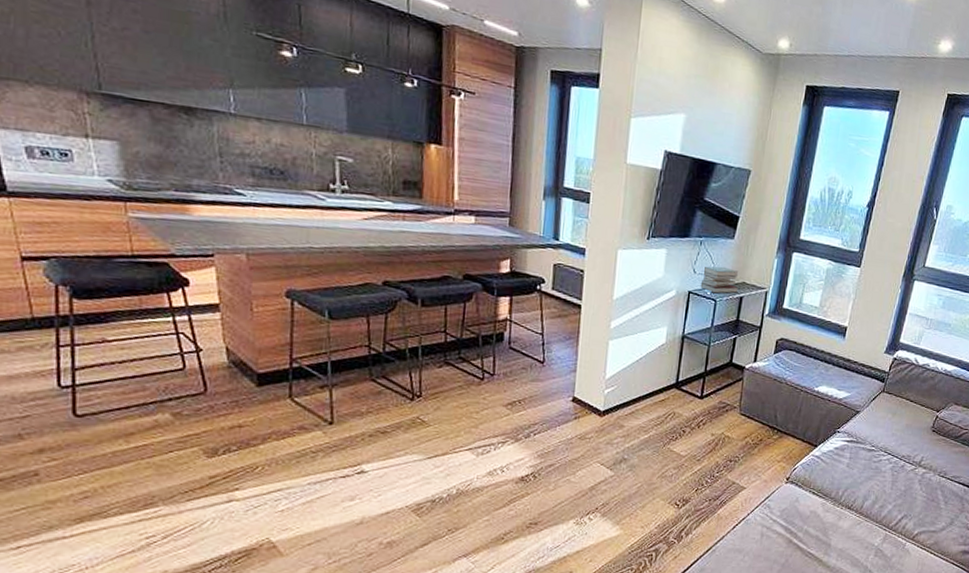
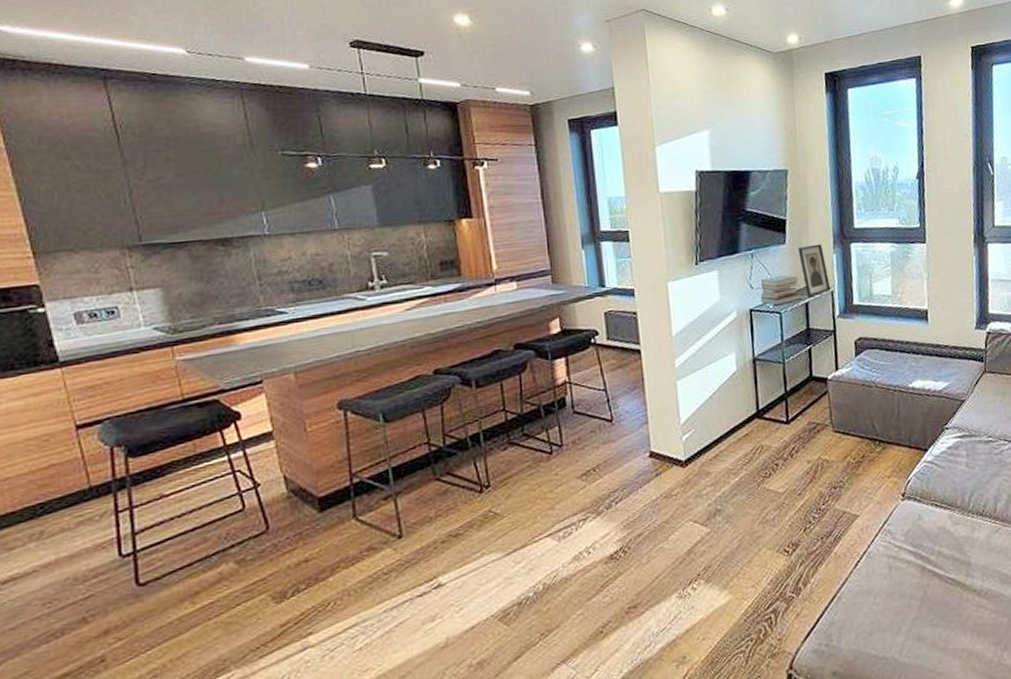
picture frame: none [743,245,767,293] -> present [798,243,831,298]

